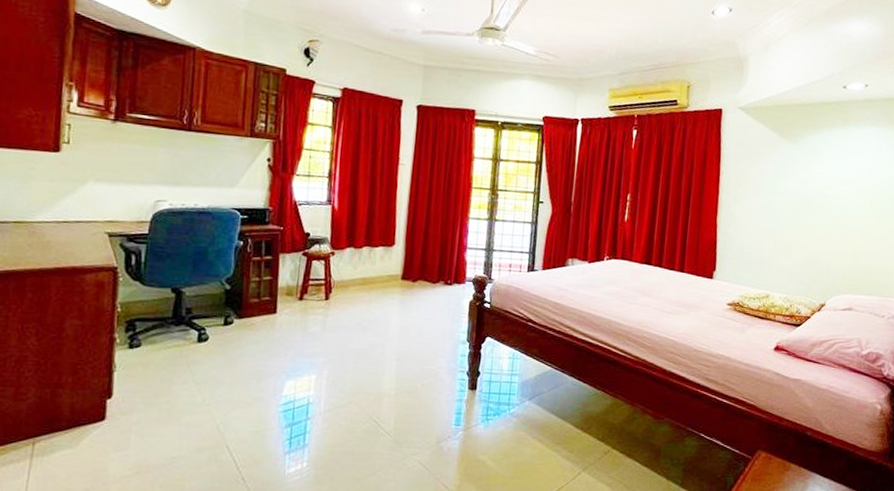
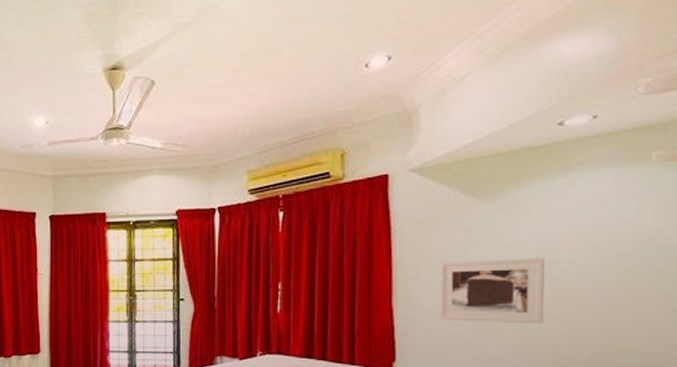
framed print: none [751,188,827,246] -> present [439,257,546,325]

